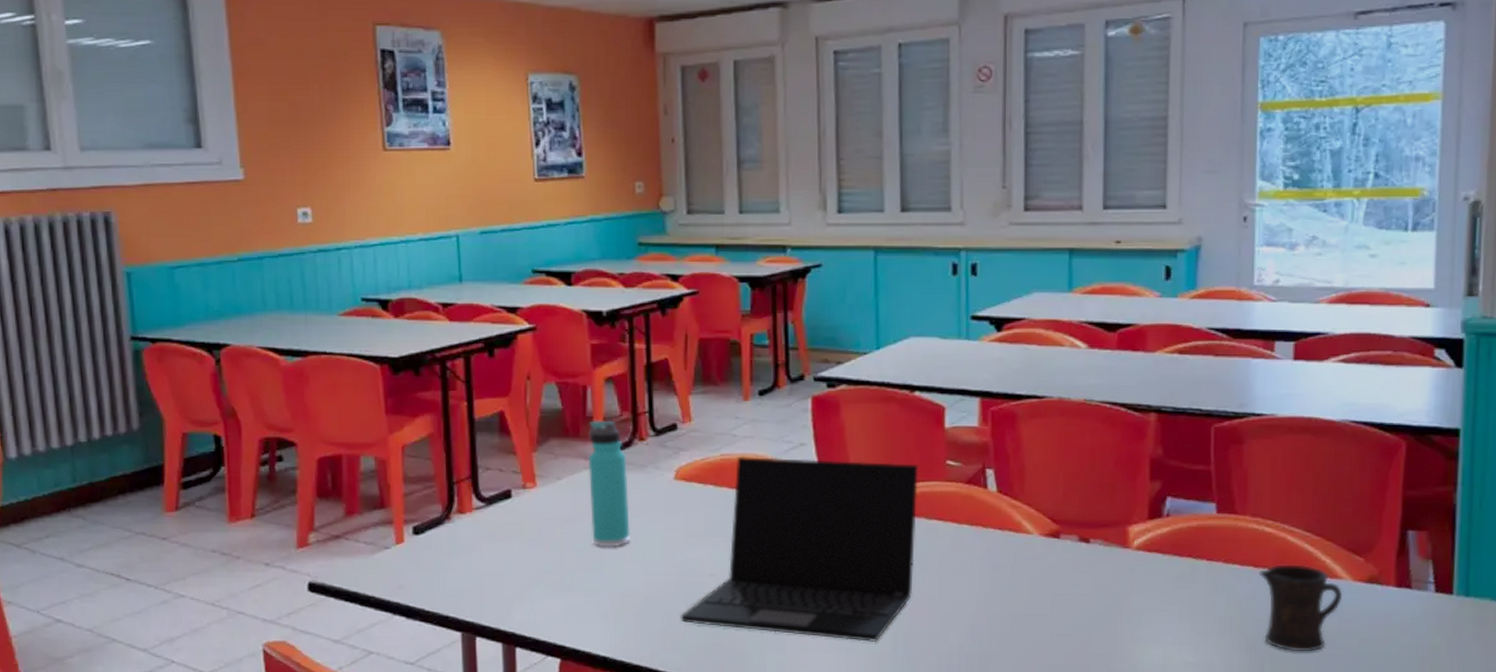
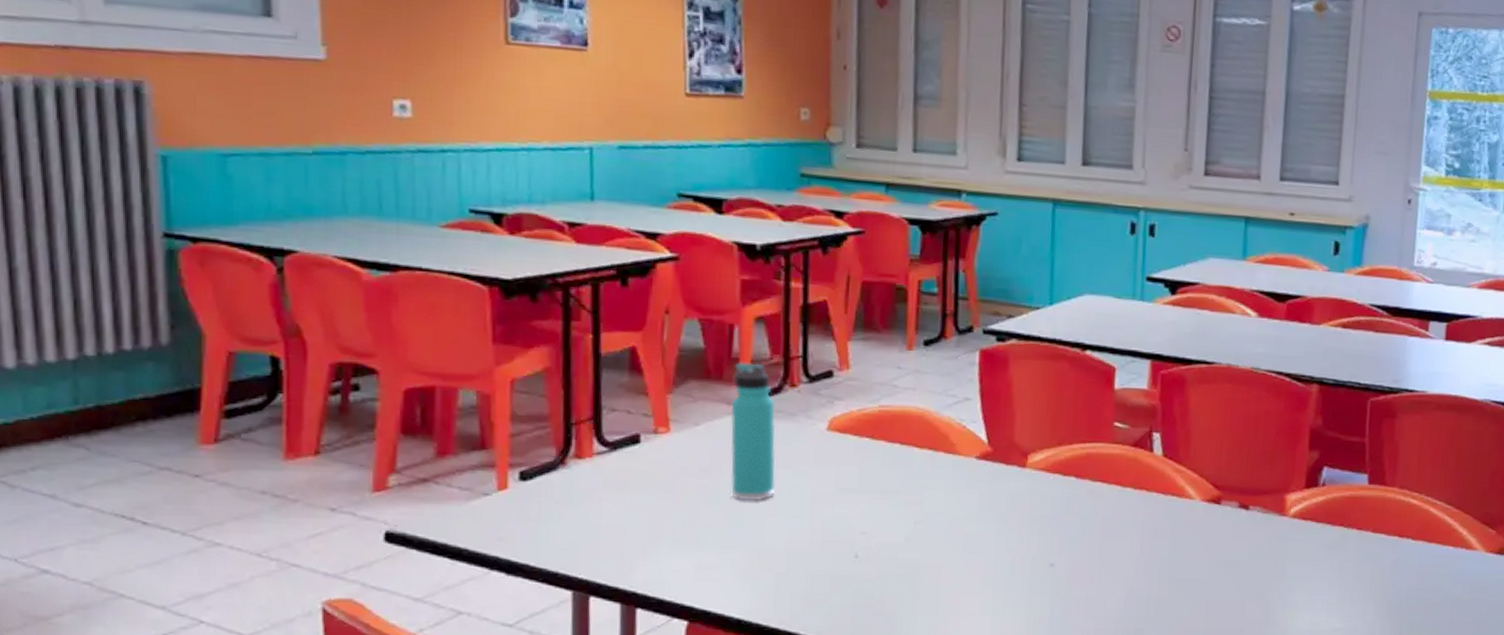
laptop: present [680,456,919,642] -> none [825,408,1086,606]
mug: present [1259,564,1343,652] -> none [1403,535,1476,619]

